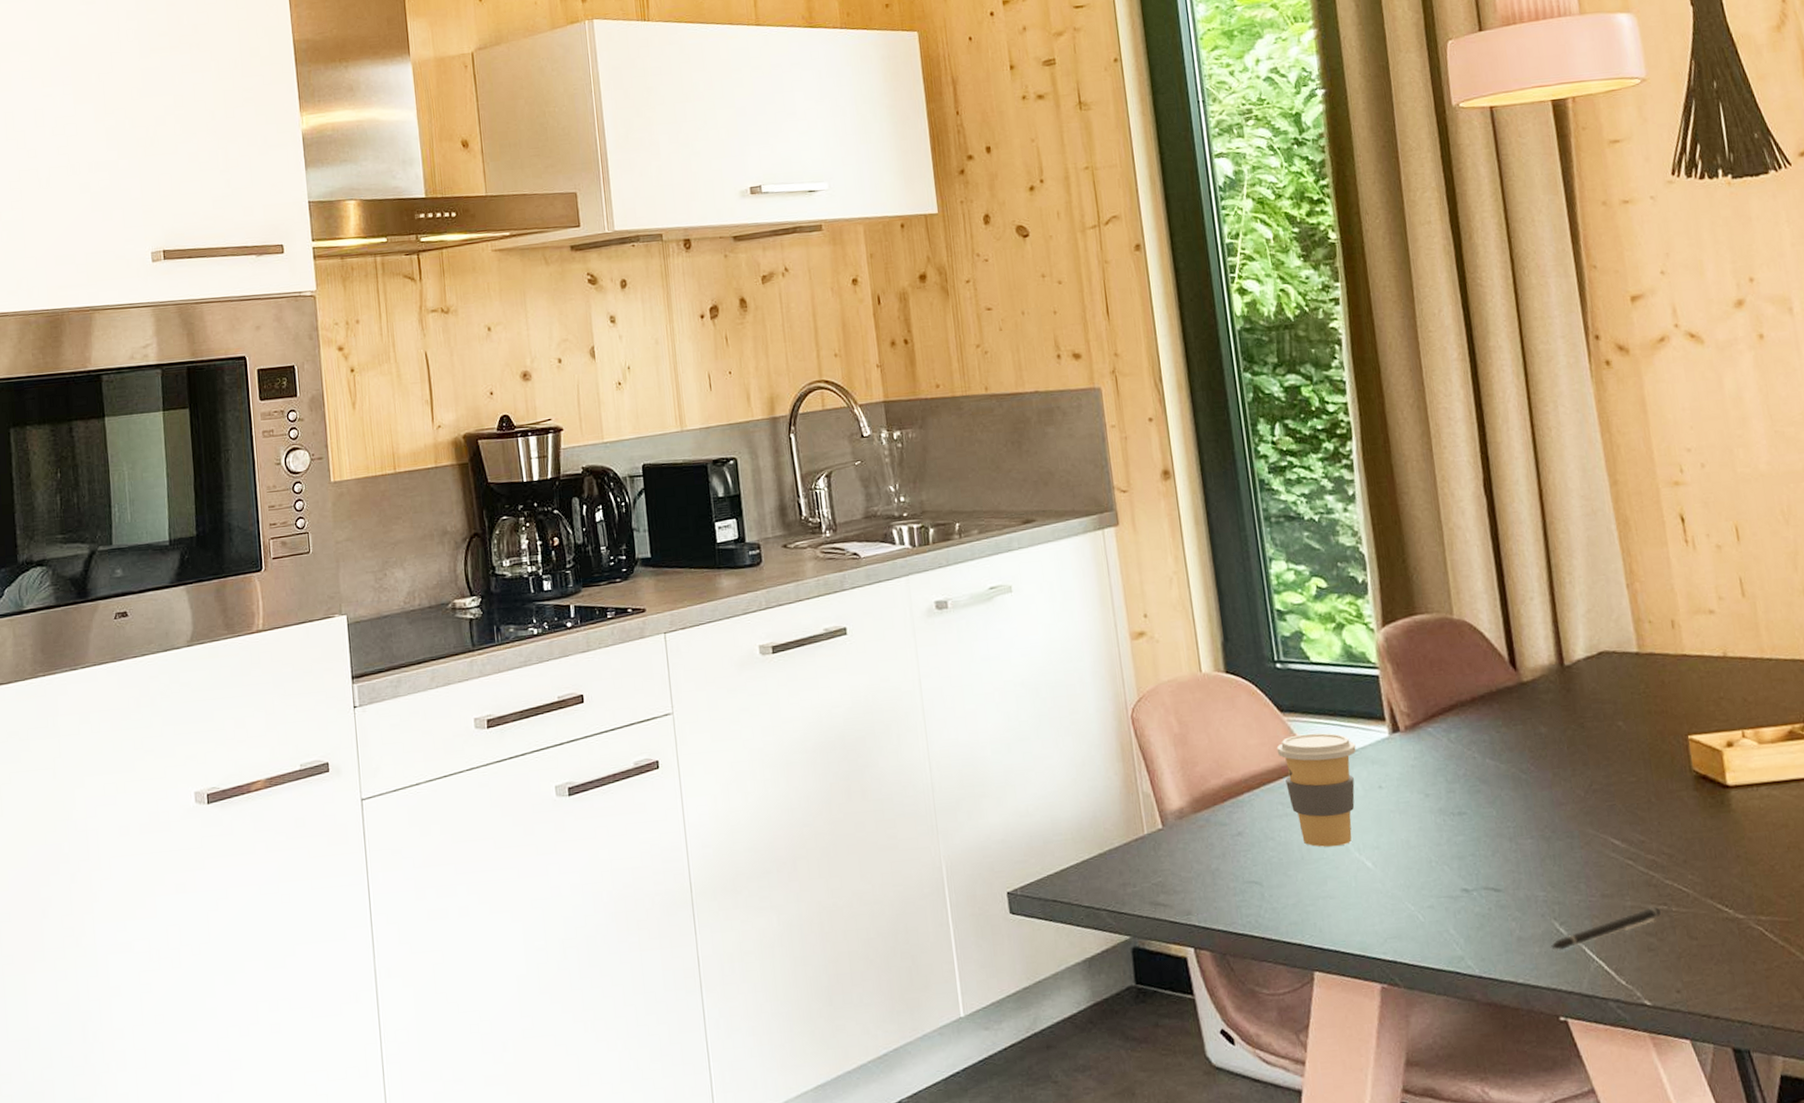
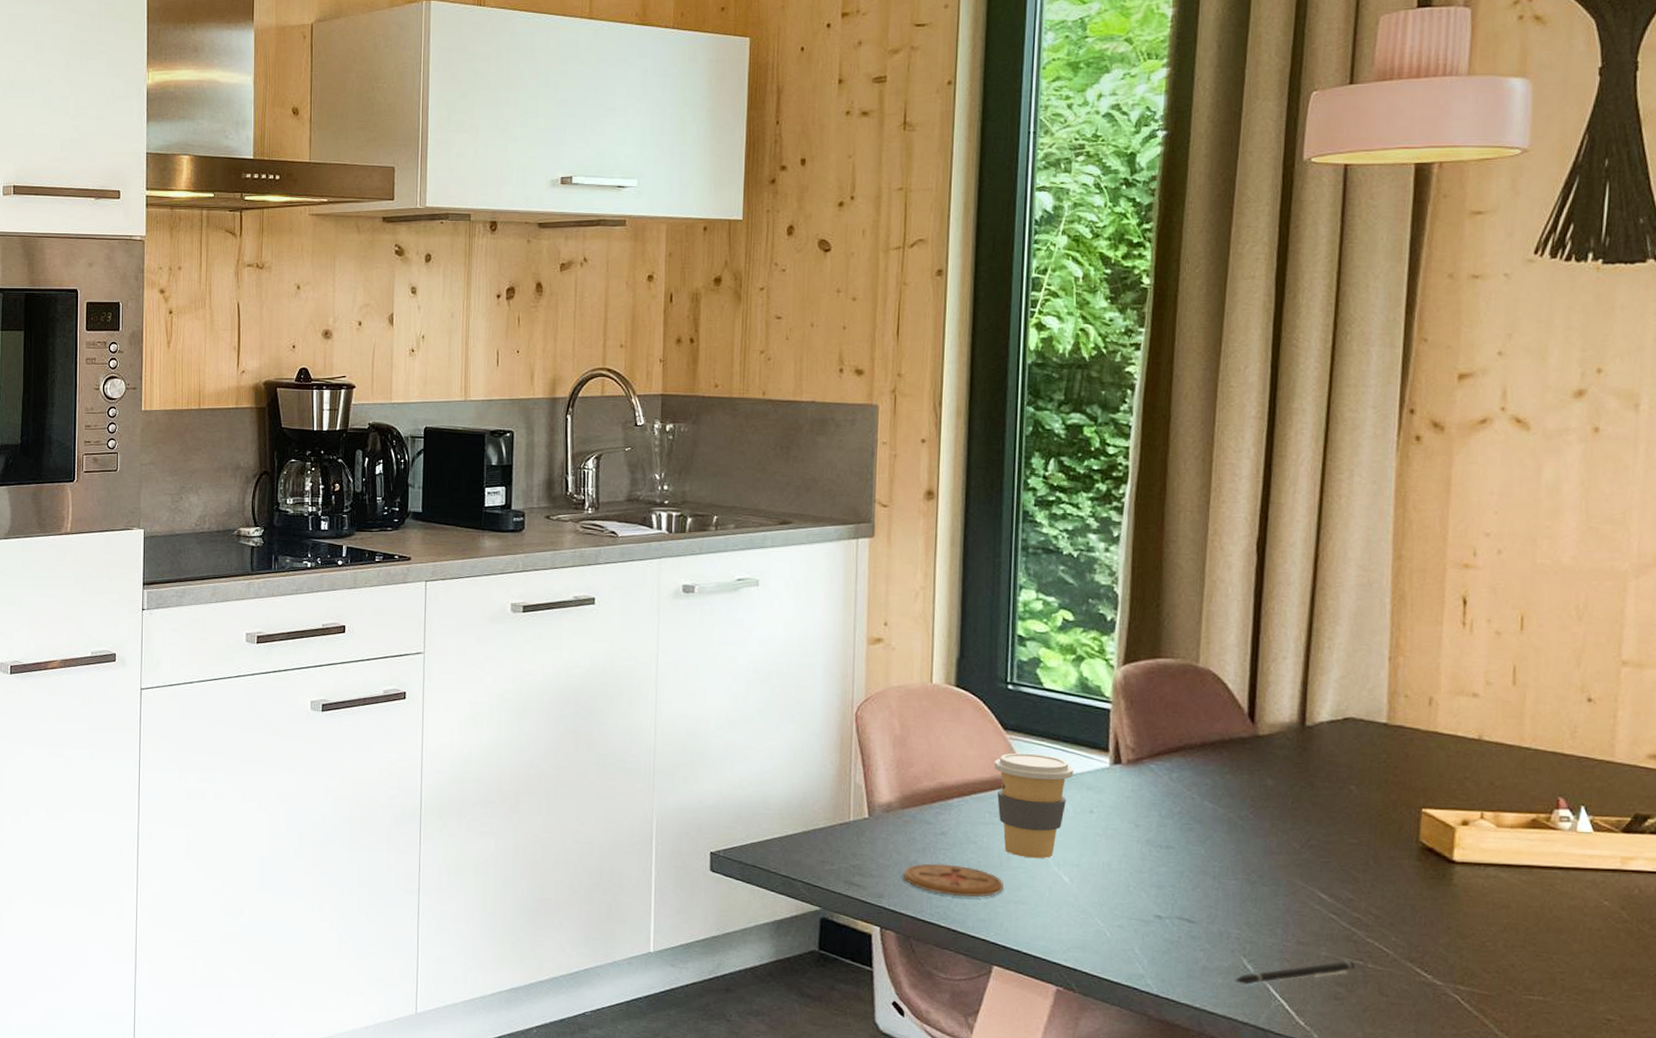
coaster: none [1207,866,1310,901] -> present [903,863,1004,897]

